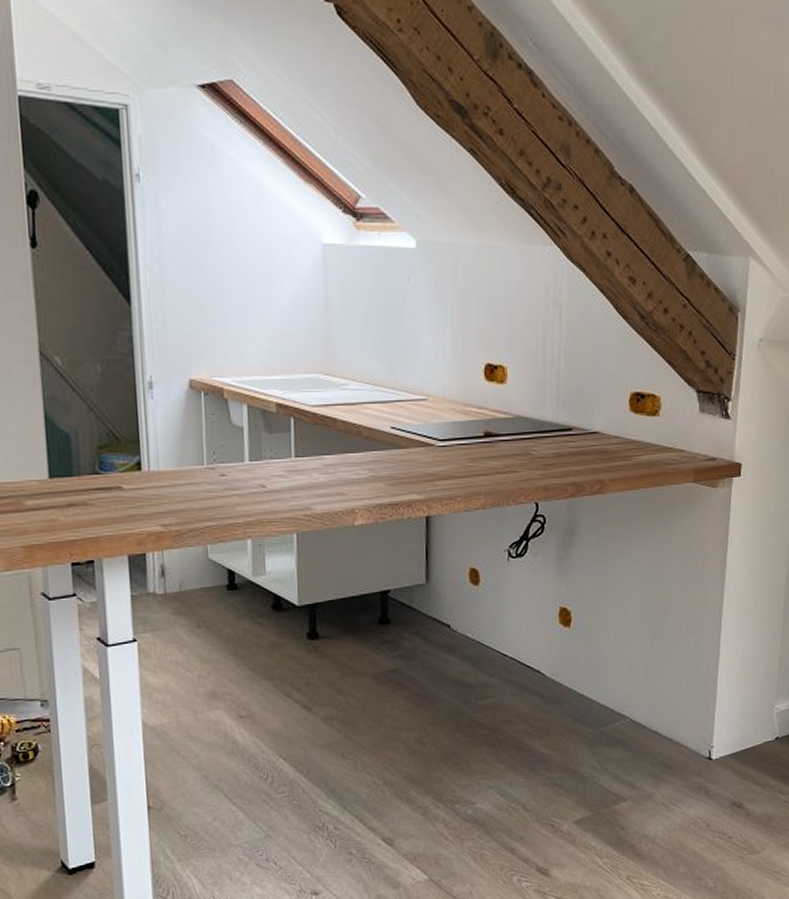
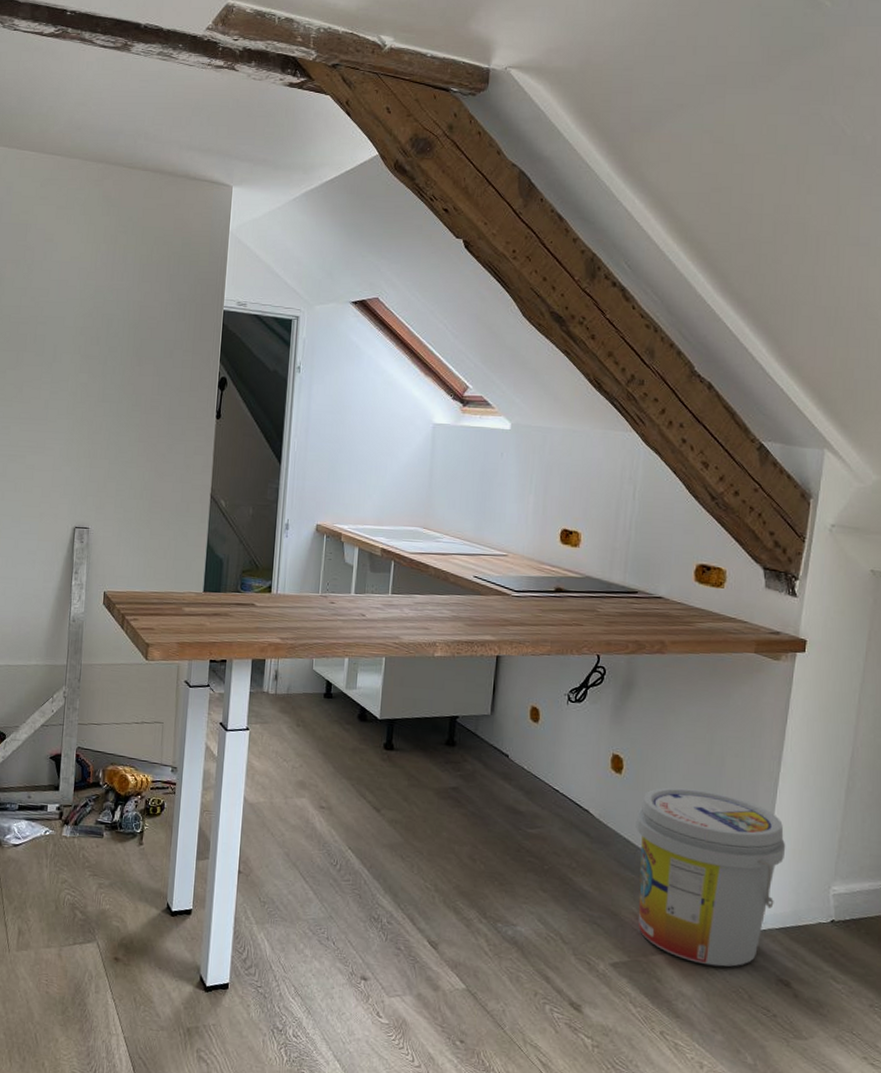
bucket: none [588,630,733,804] -> present [635,787,786,967]

